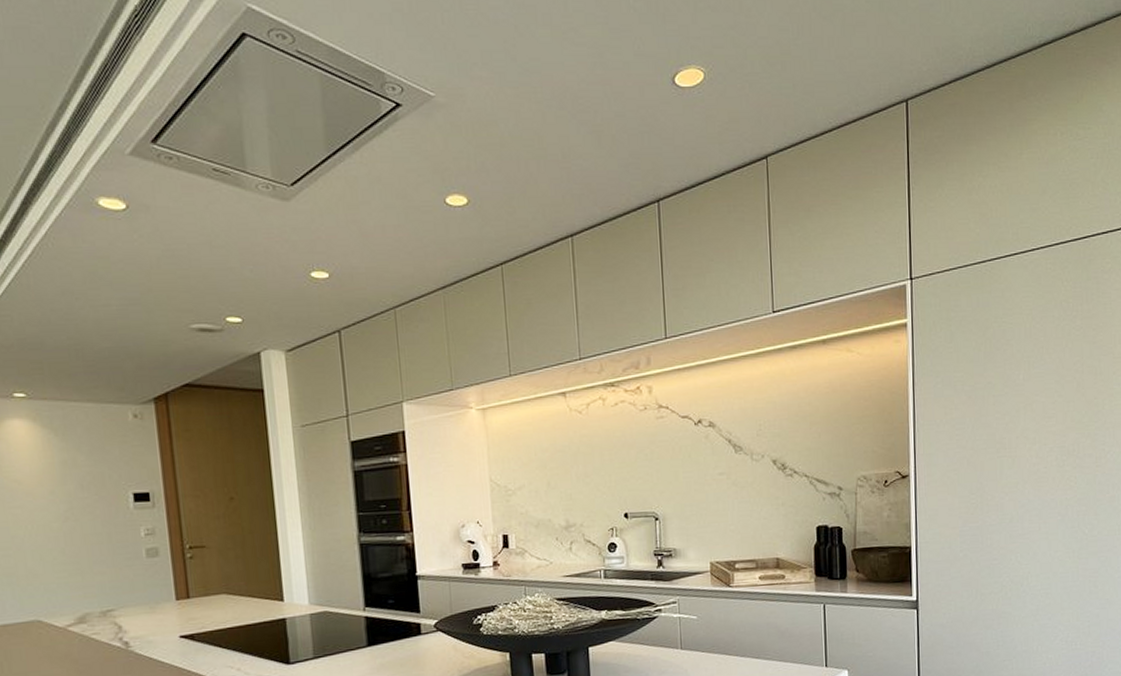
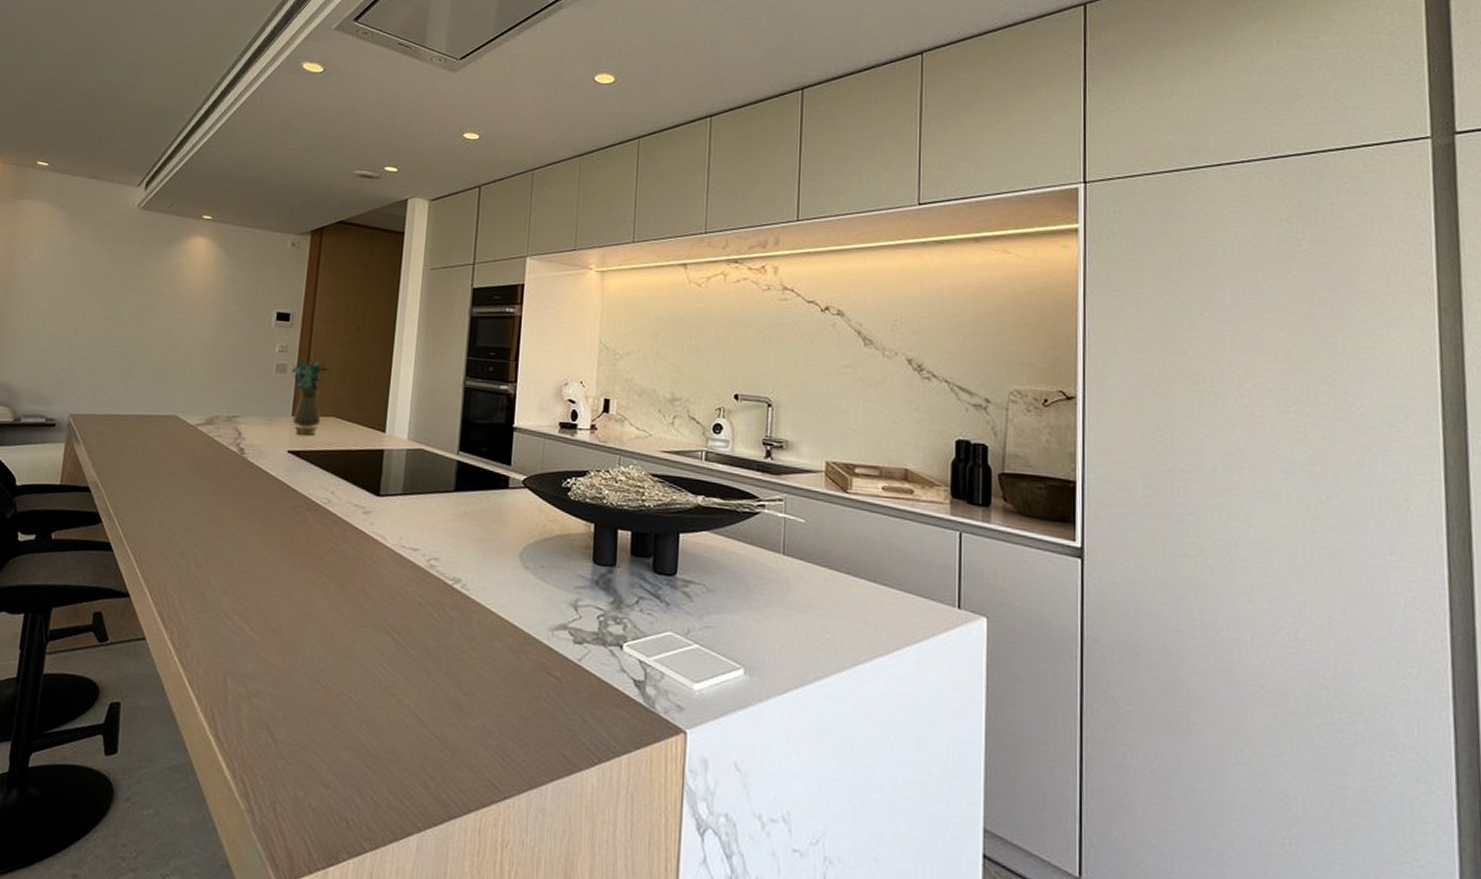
vase: none [165,538,210,619] -> present [292,358,322,436]

